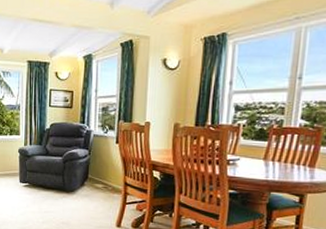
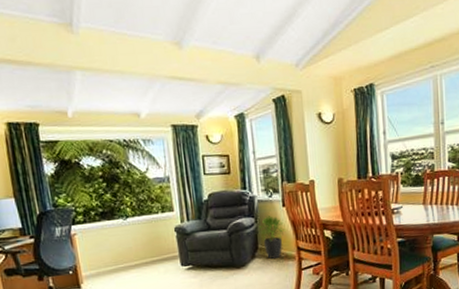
potted plant: none [91,150,116,189] -> present [259,216,286,259]

